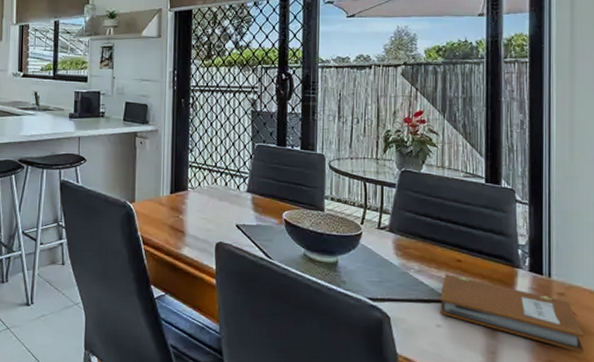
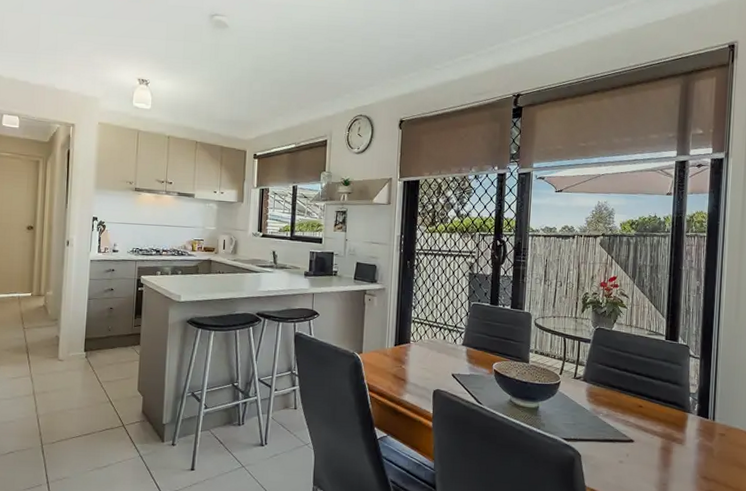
notebook: present [440,274,585,353] -> none [622,418,739,484]

